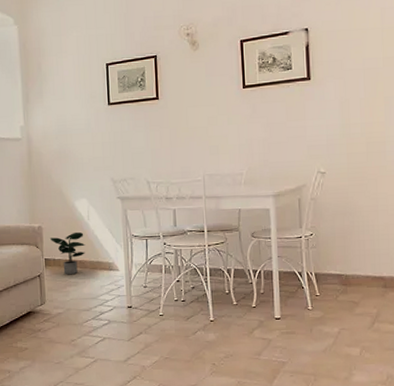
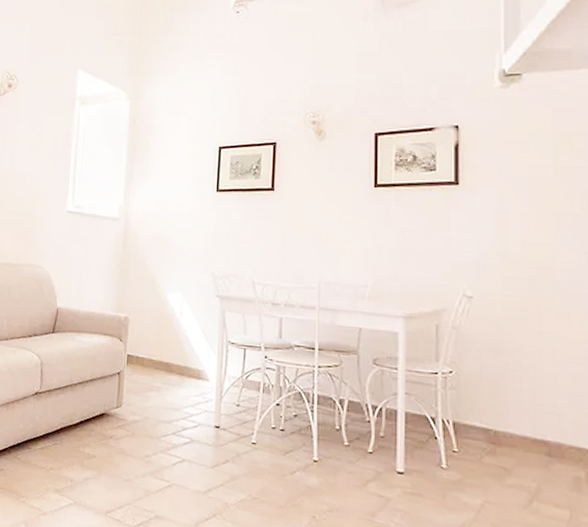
potted plant: present [49,232,86,275] -> none [135,328,175,378]

